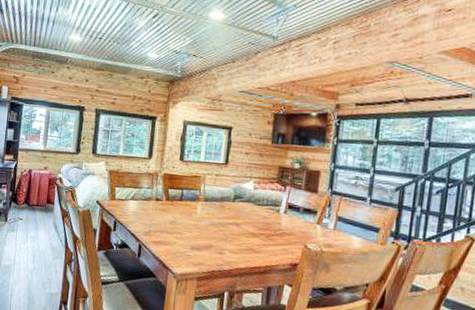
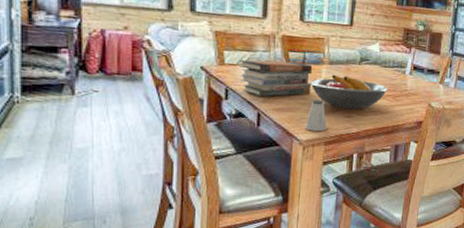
book stack: none [127,195,190,230] -> present [239,60,313,97]
saltshaker: none [179,235,200,267] -> present [305,100,328,132]
fruit bowl: none [186,211,261,247] -> present [310,74,388,109]

